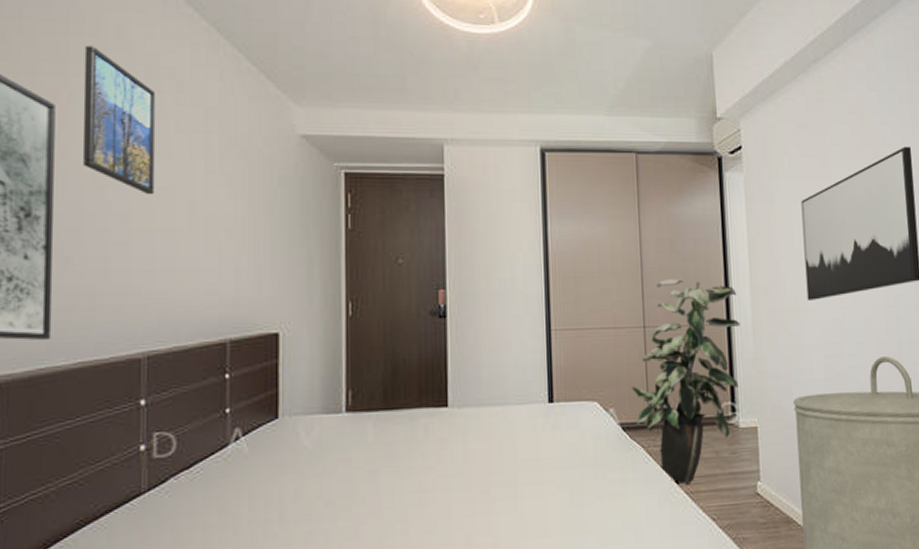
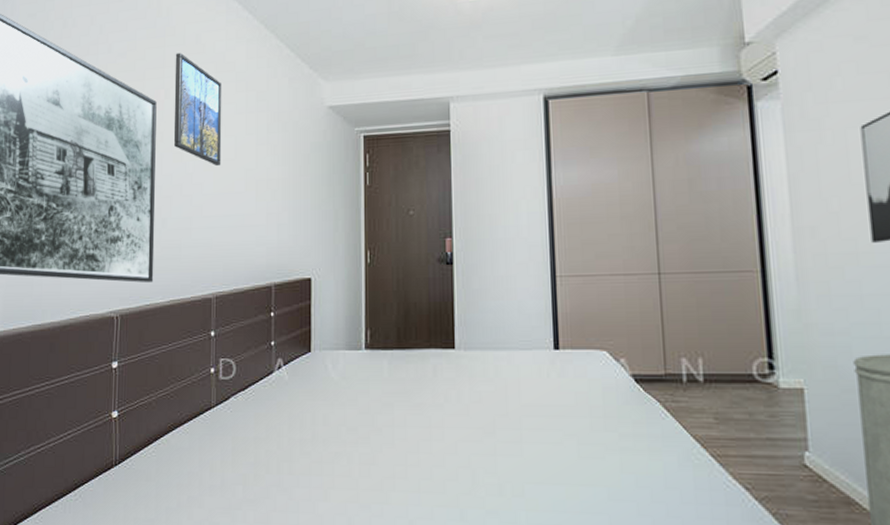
indoor plant: present [631,279,740,484] -> none [644,222,779,445]

